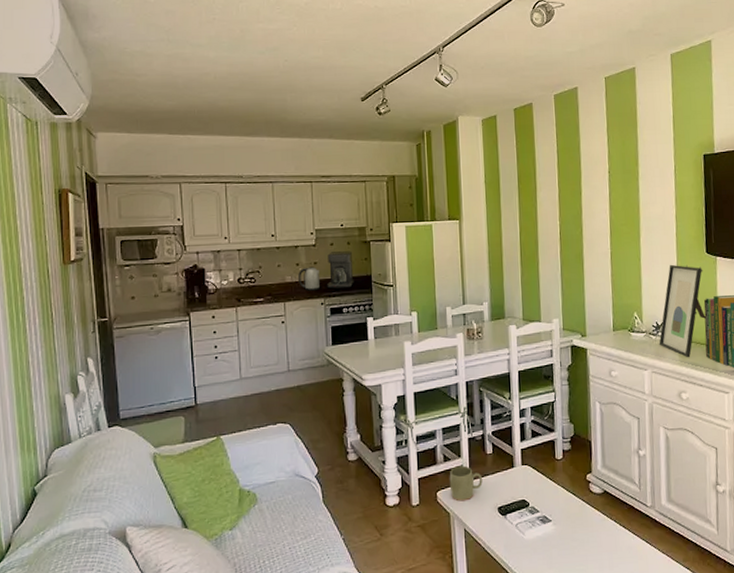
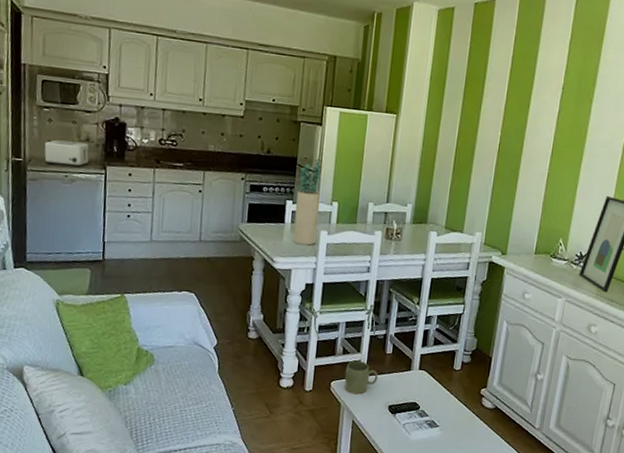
toaster: none [128,294,172,320] -> present [44,140,89,168]
kettle: present [298,266,320,291] -> none [221,138,244,165]
coffee maker: present [327,250,354,289] -> none [250,126,281,167]
vase: none [375,271,401,359] -> present [293,156,322,246]

